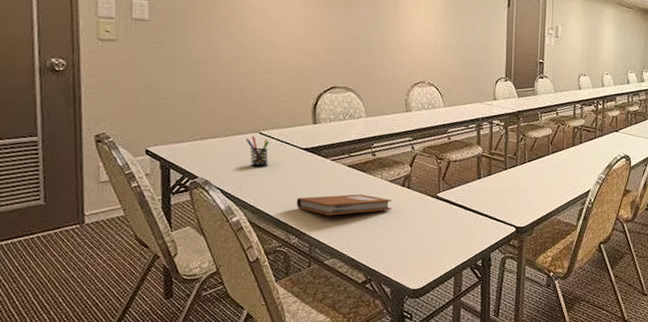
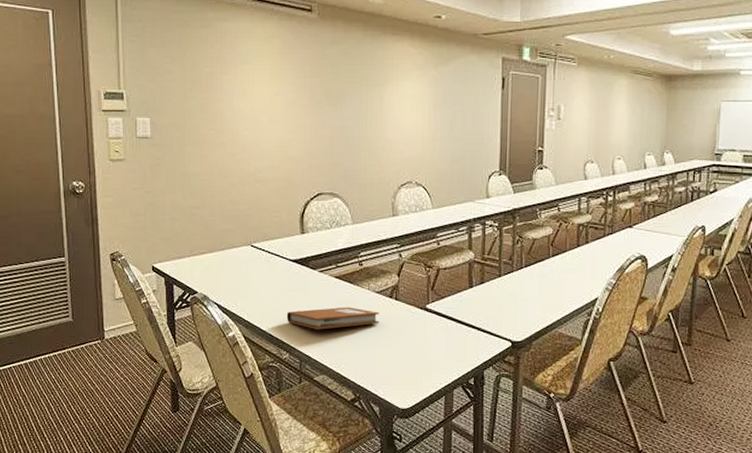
pen holder: present [246,136,270,167] -> none [239,249,261,281]

